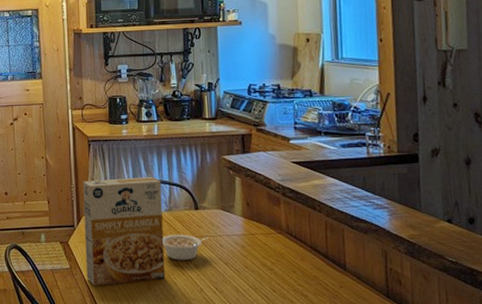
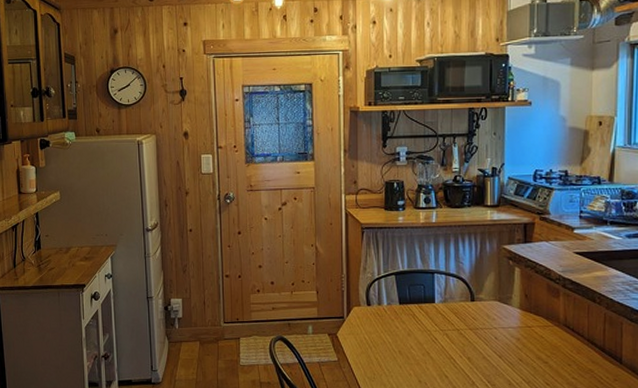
cereal box: present [82,176,166,286] -> none [354,266,438,379]
legume: present [162,234,210,261] -> none [435,326,485,354]

